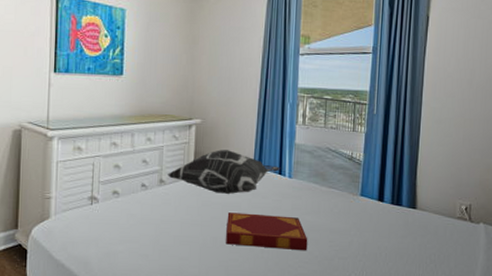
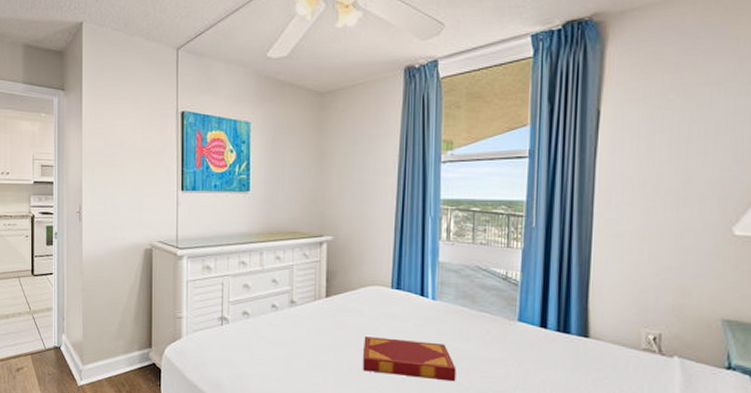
decorative pillow: present [167,150,280,195] -> none [298,268,421,318]

